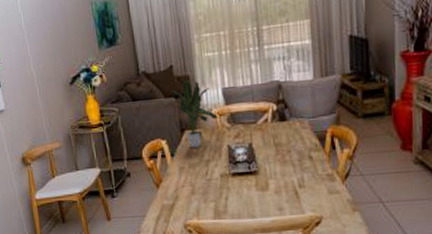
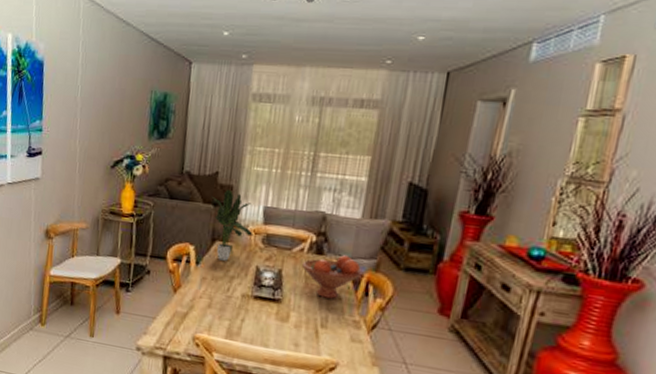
fruit bowl: none [269,116,325,160] -> present [302,255,362,299]

